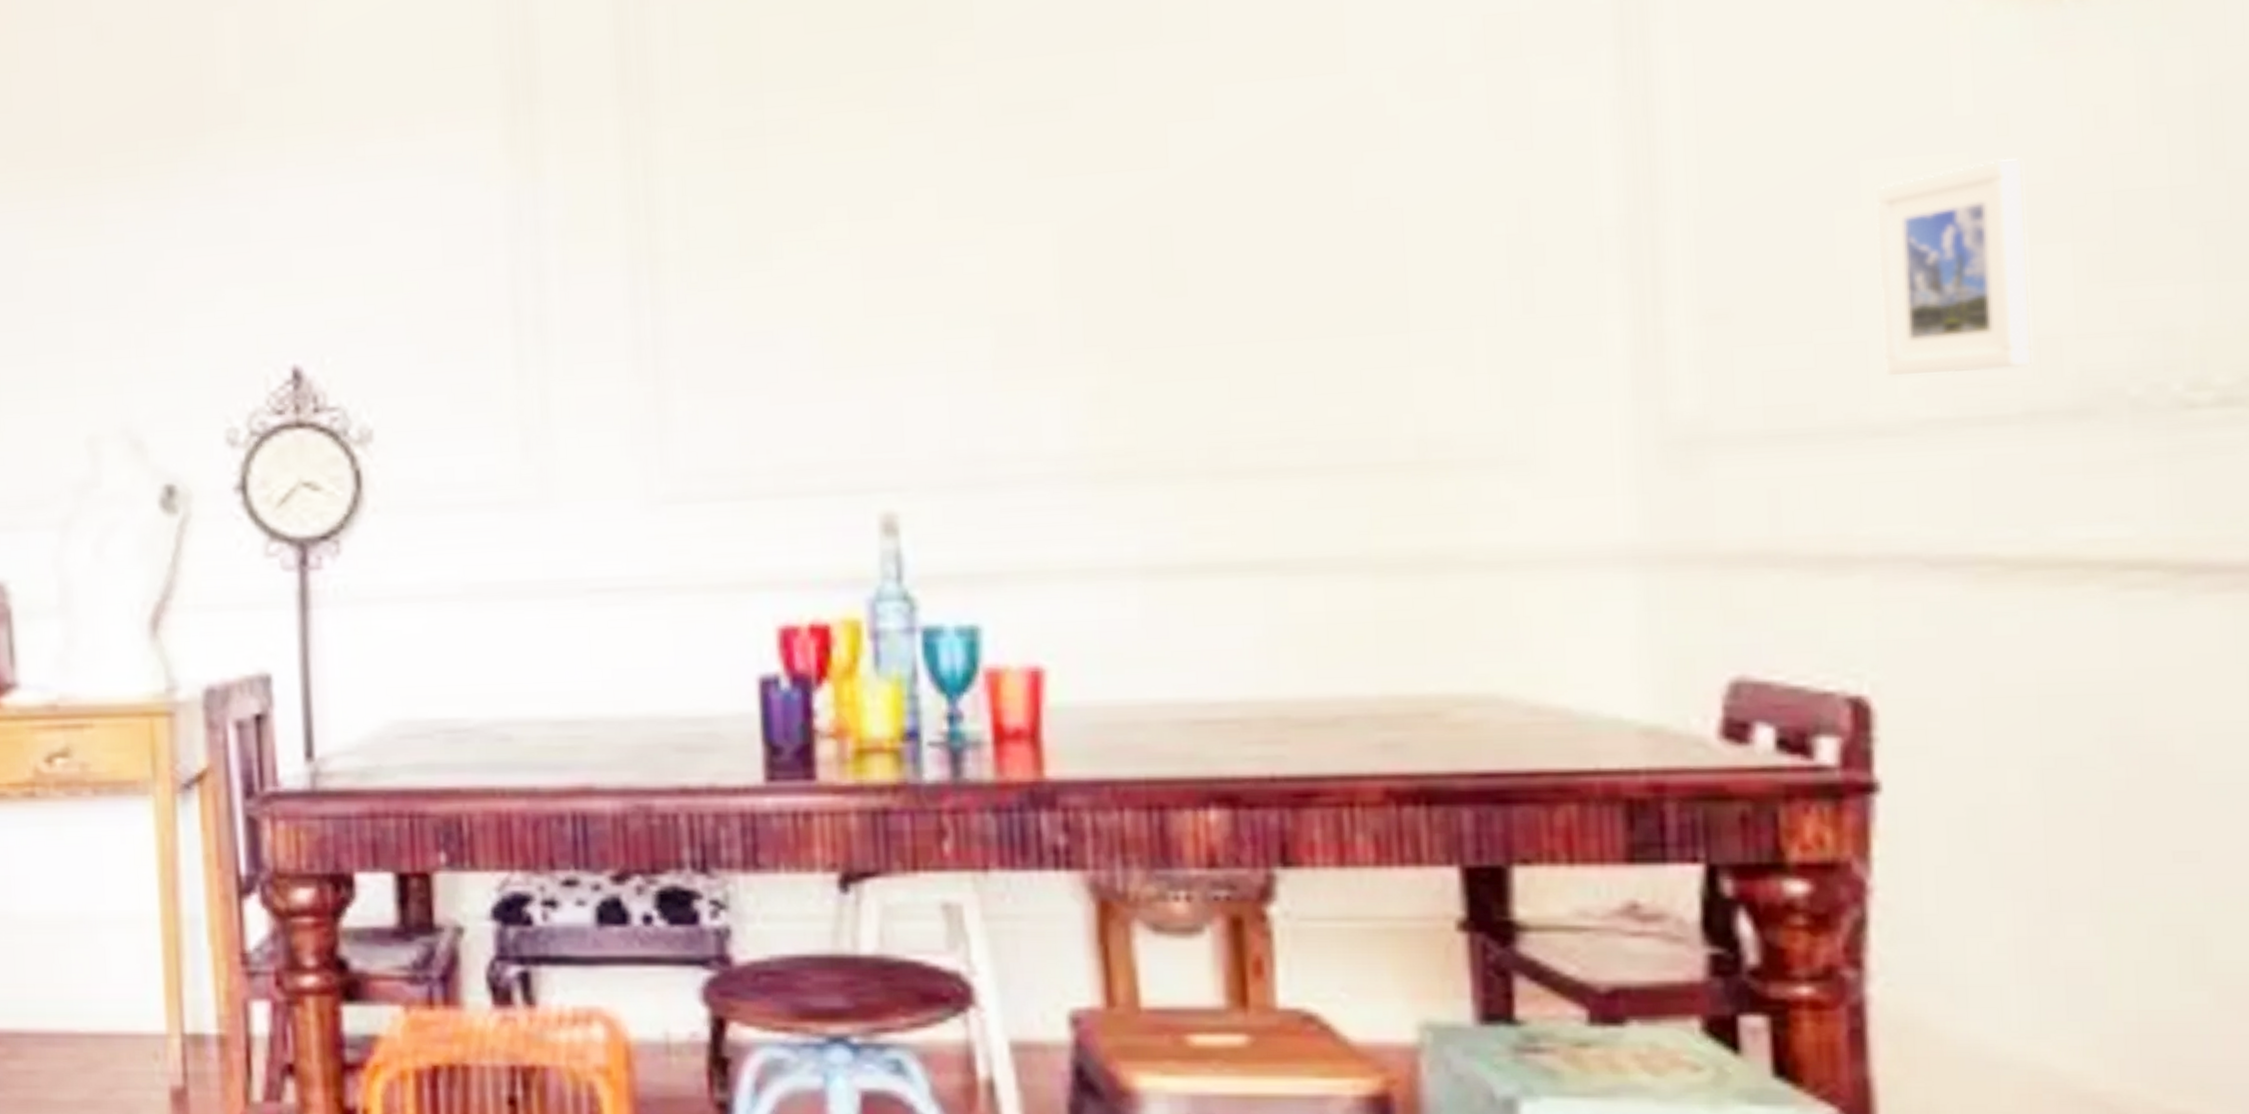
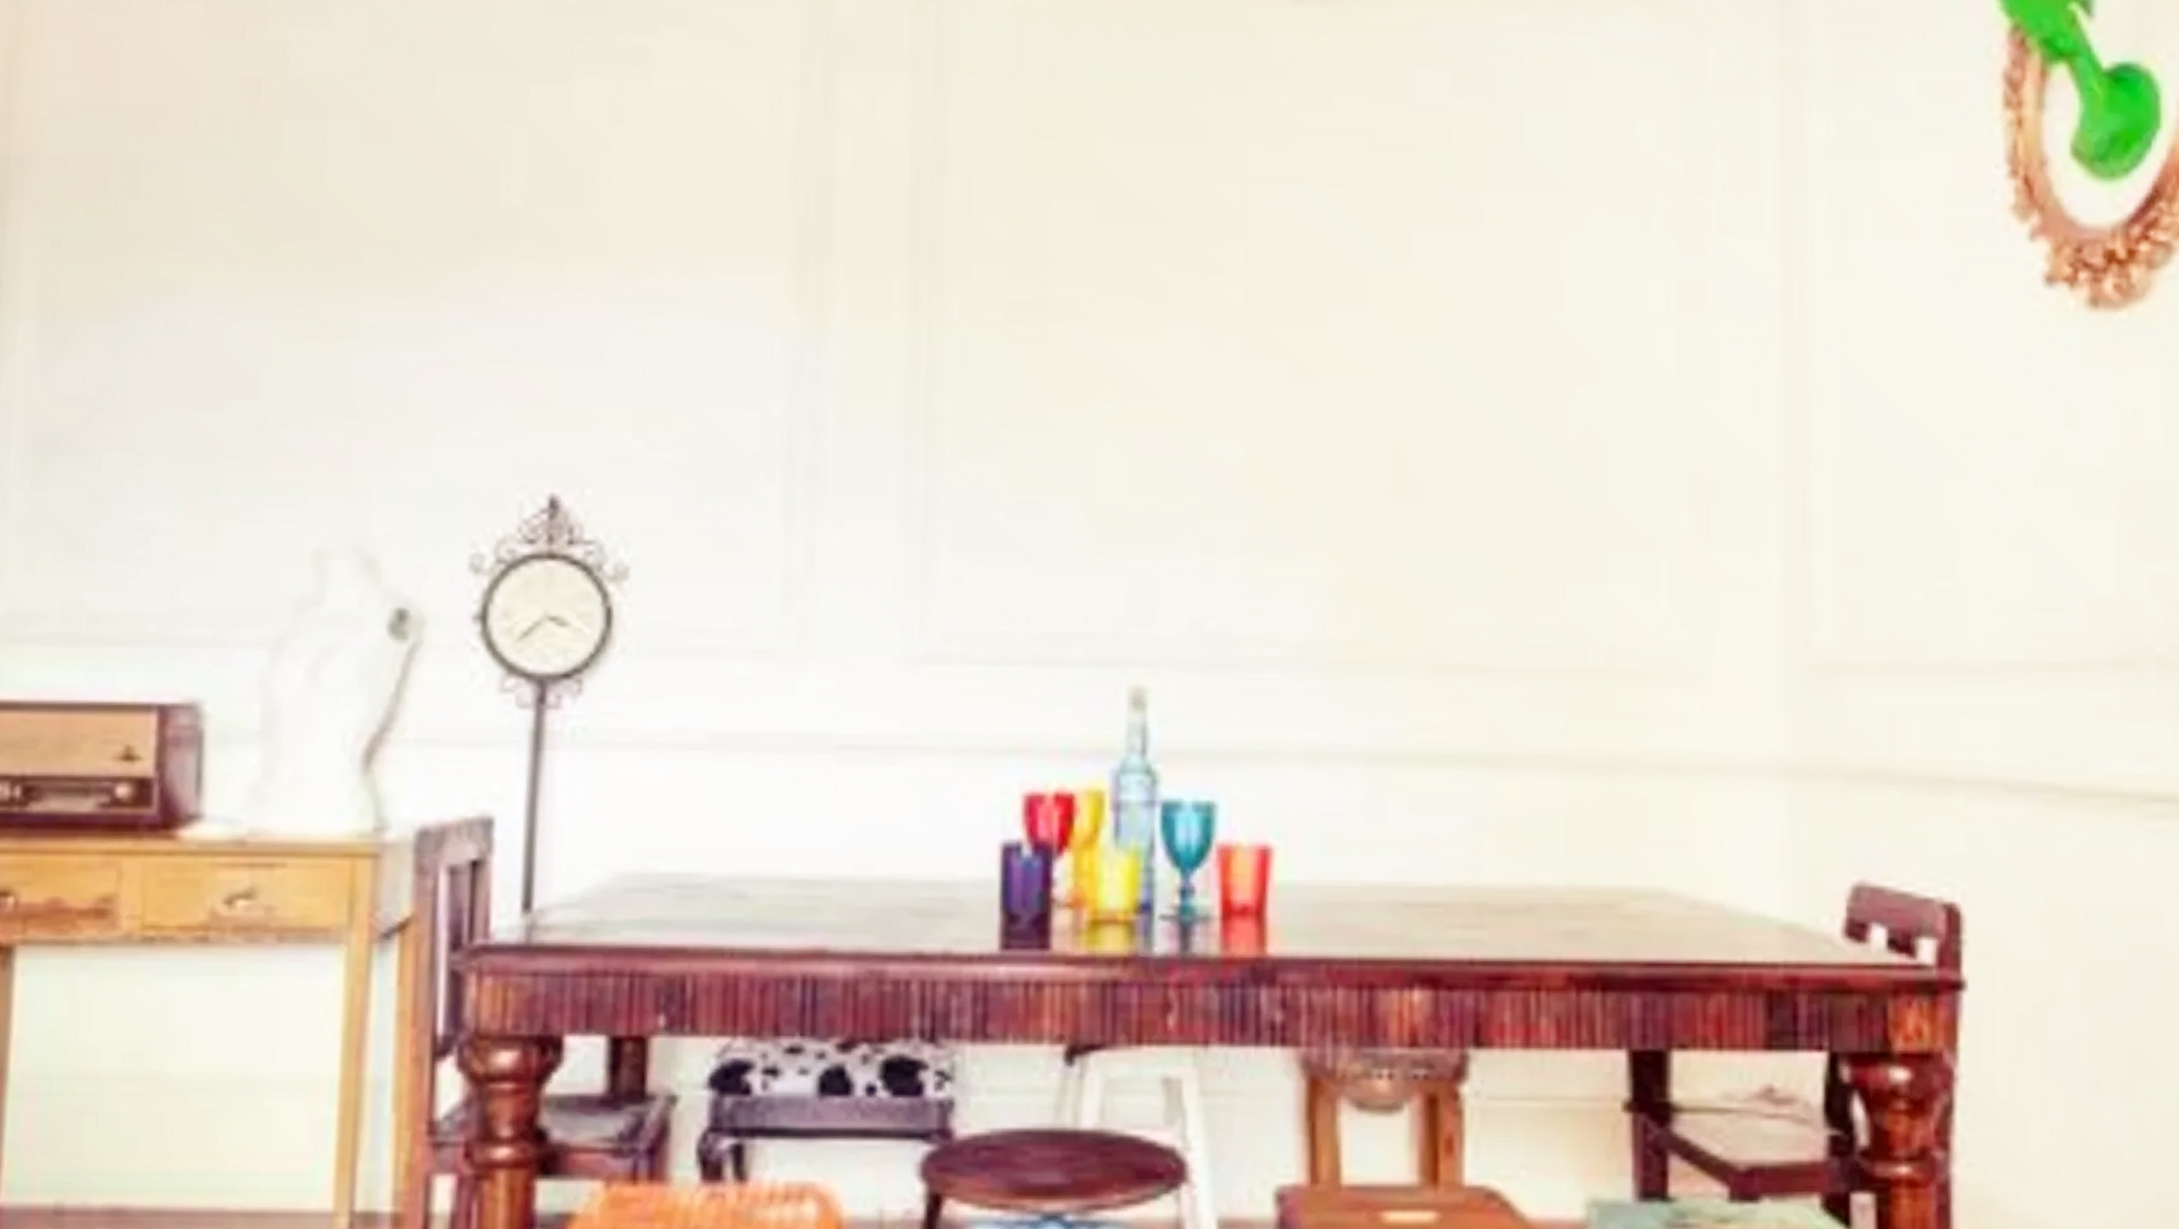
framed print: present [1876,157,2033,378] -> none [1975,445,2087,625]

